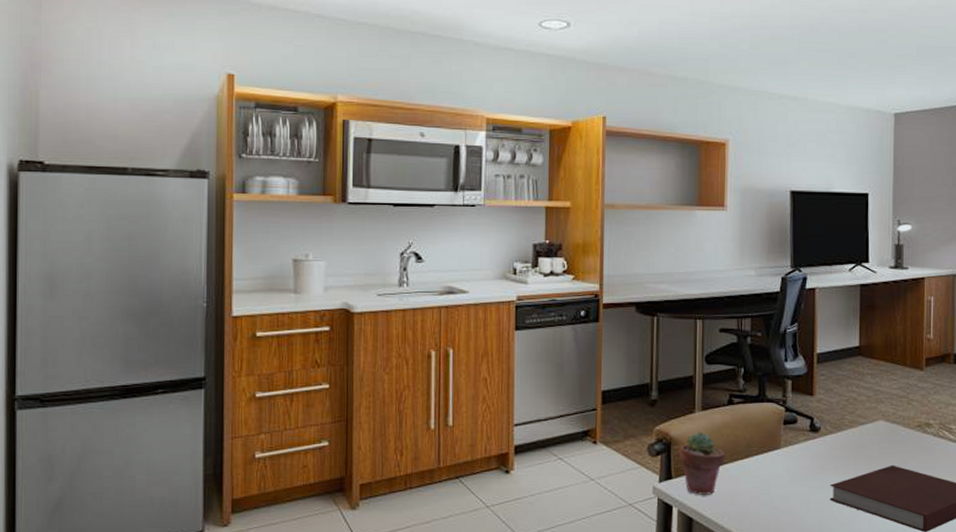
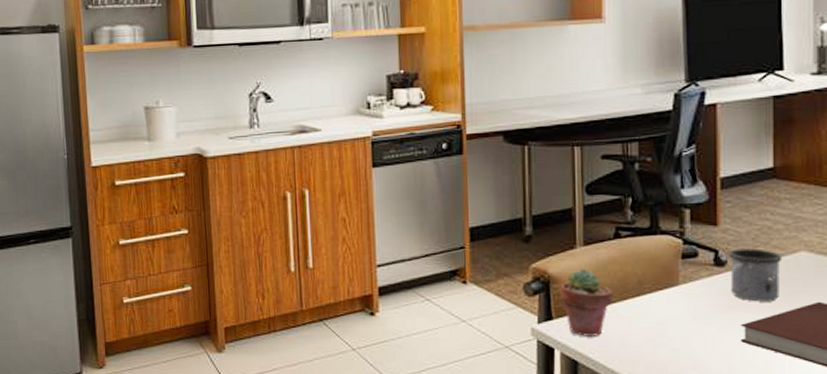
mug: none [822,417,865,465] -> present [729,248,783,302]

